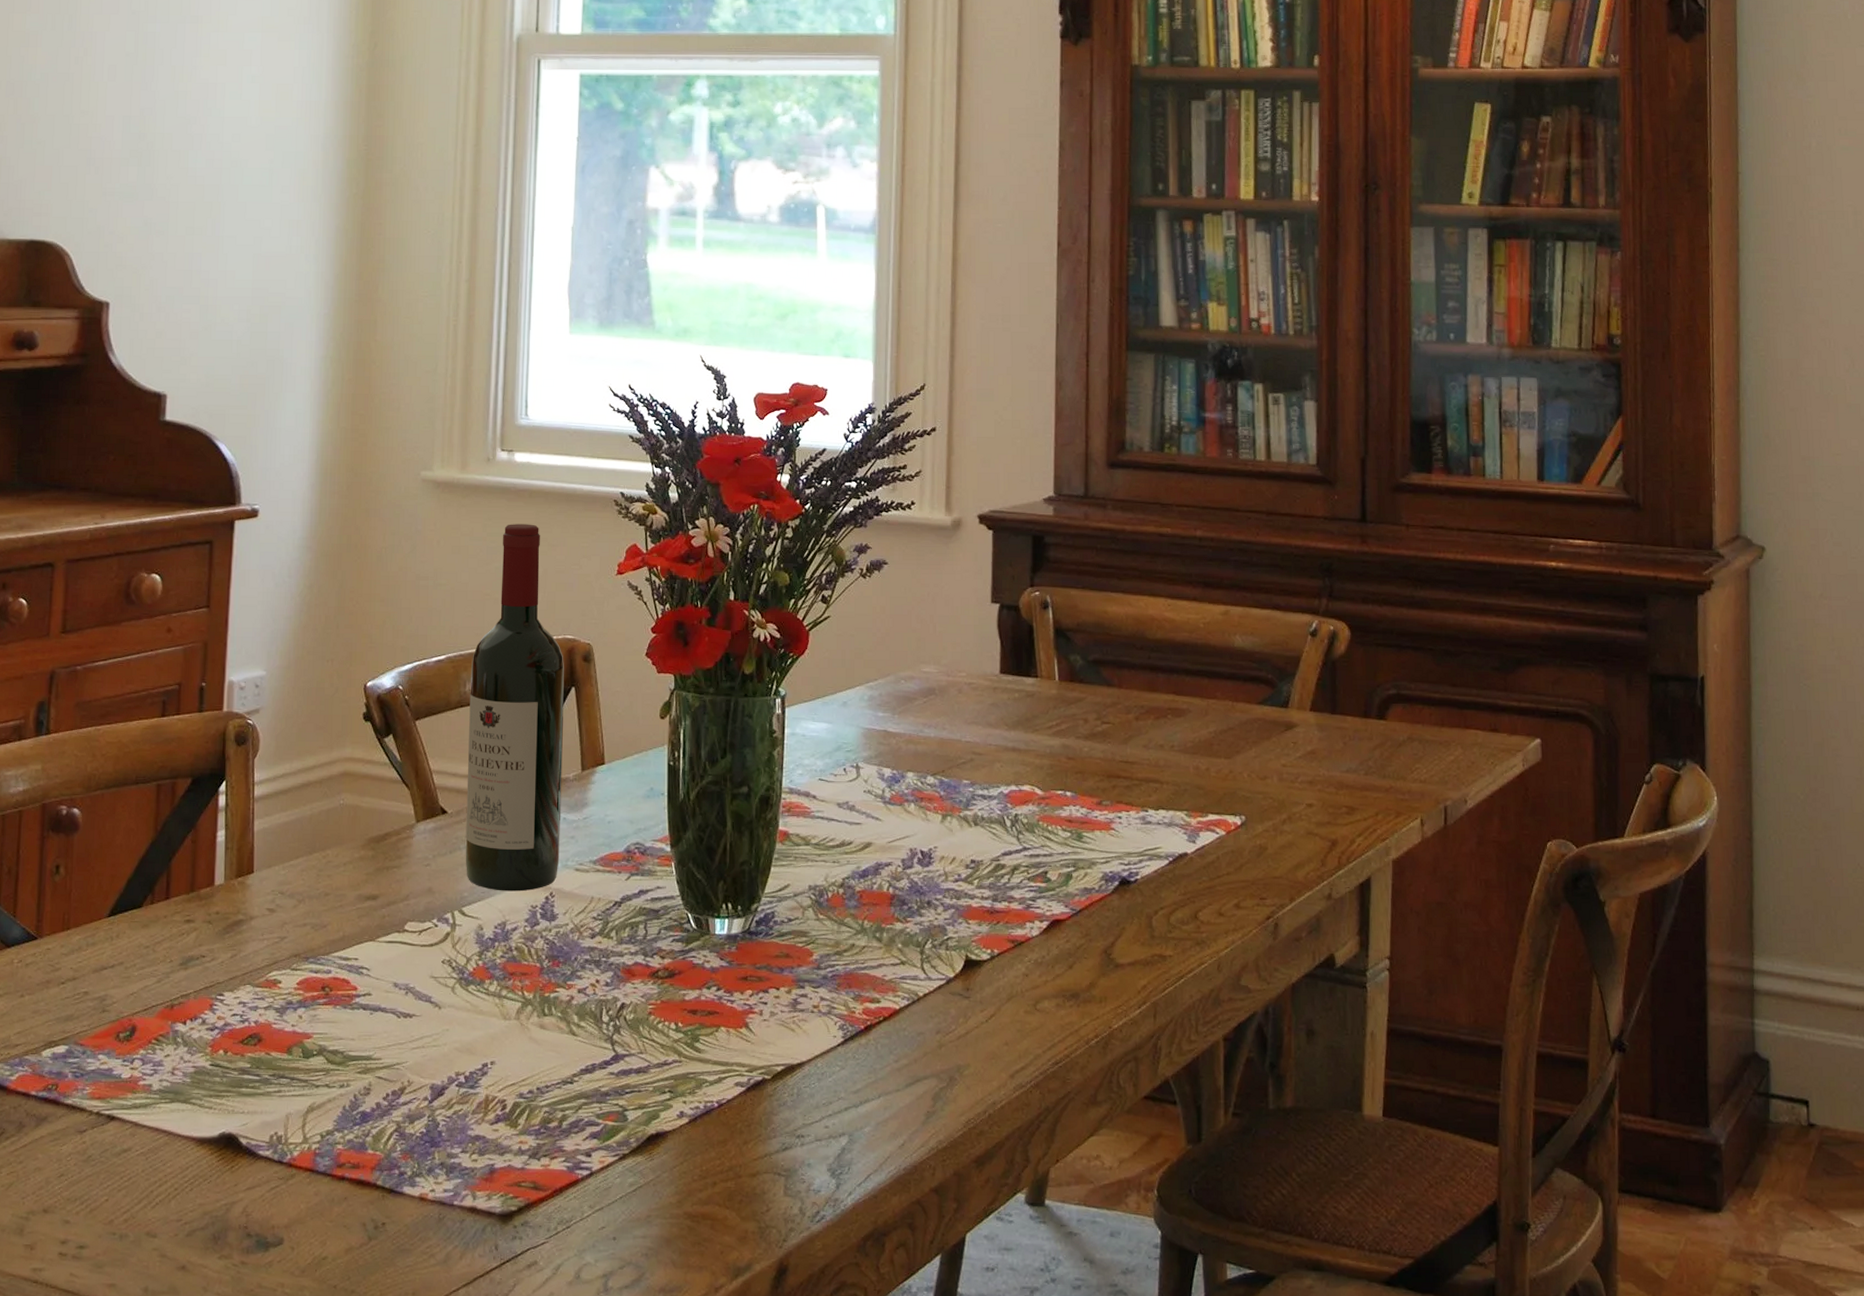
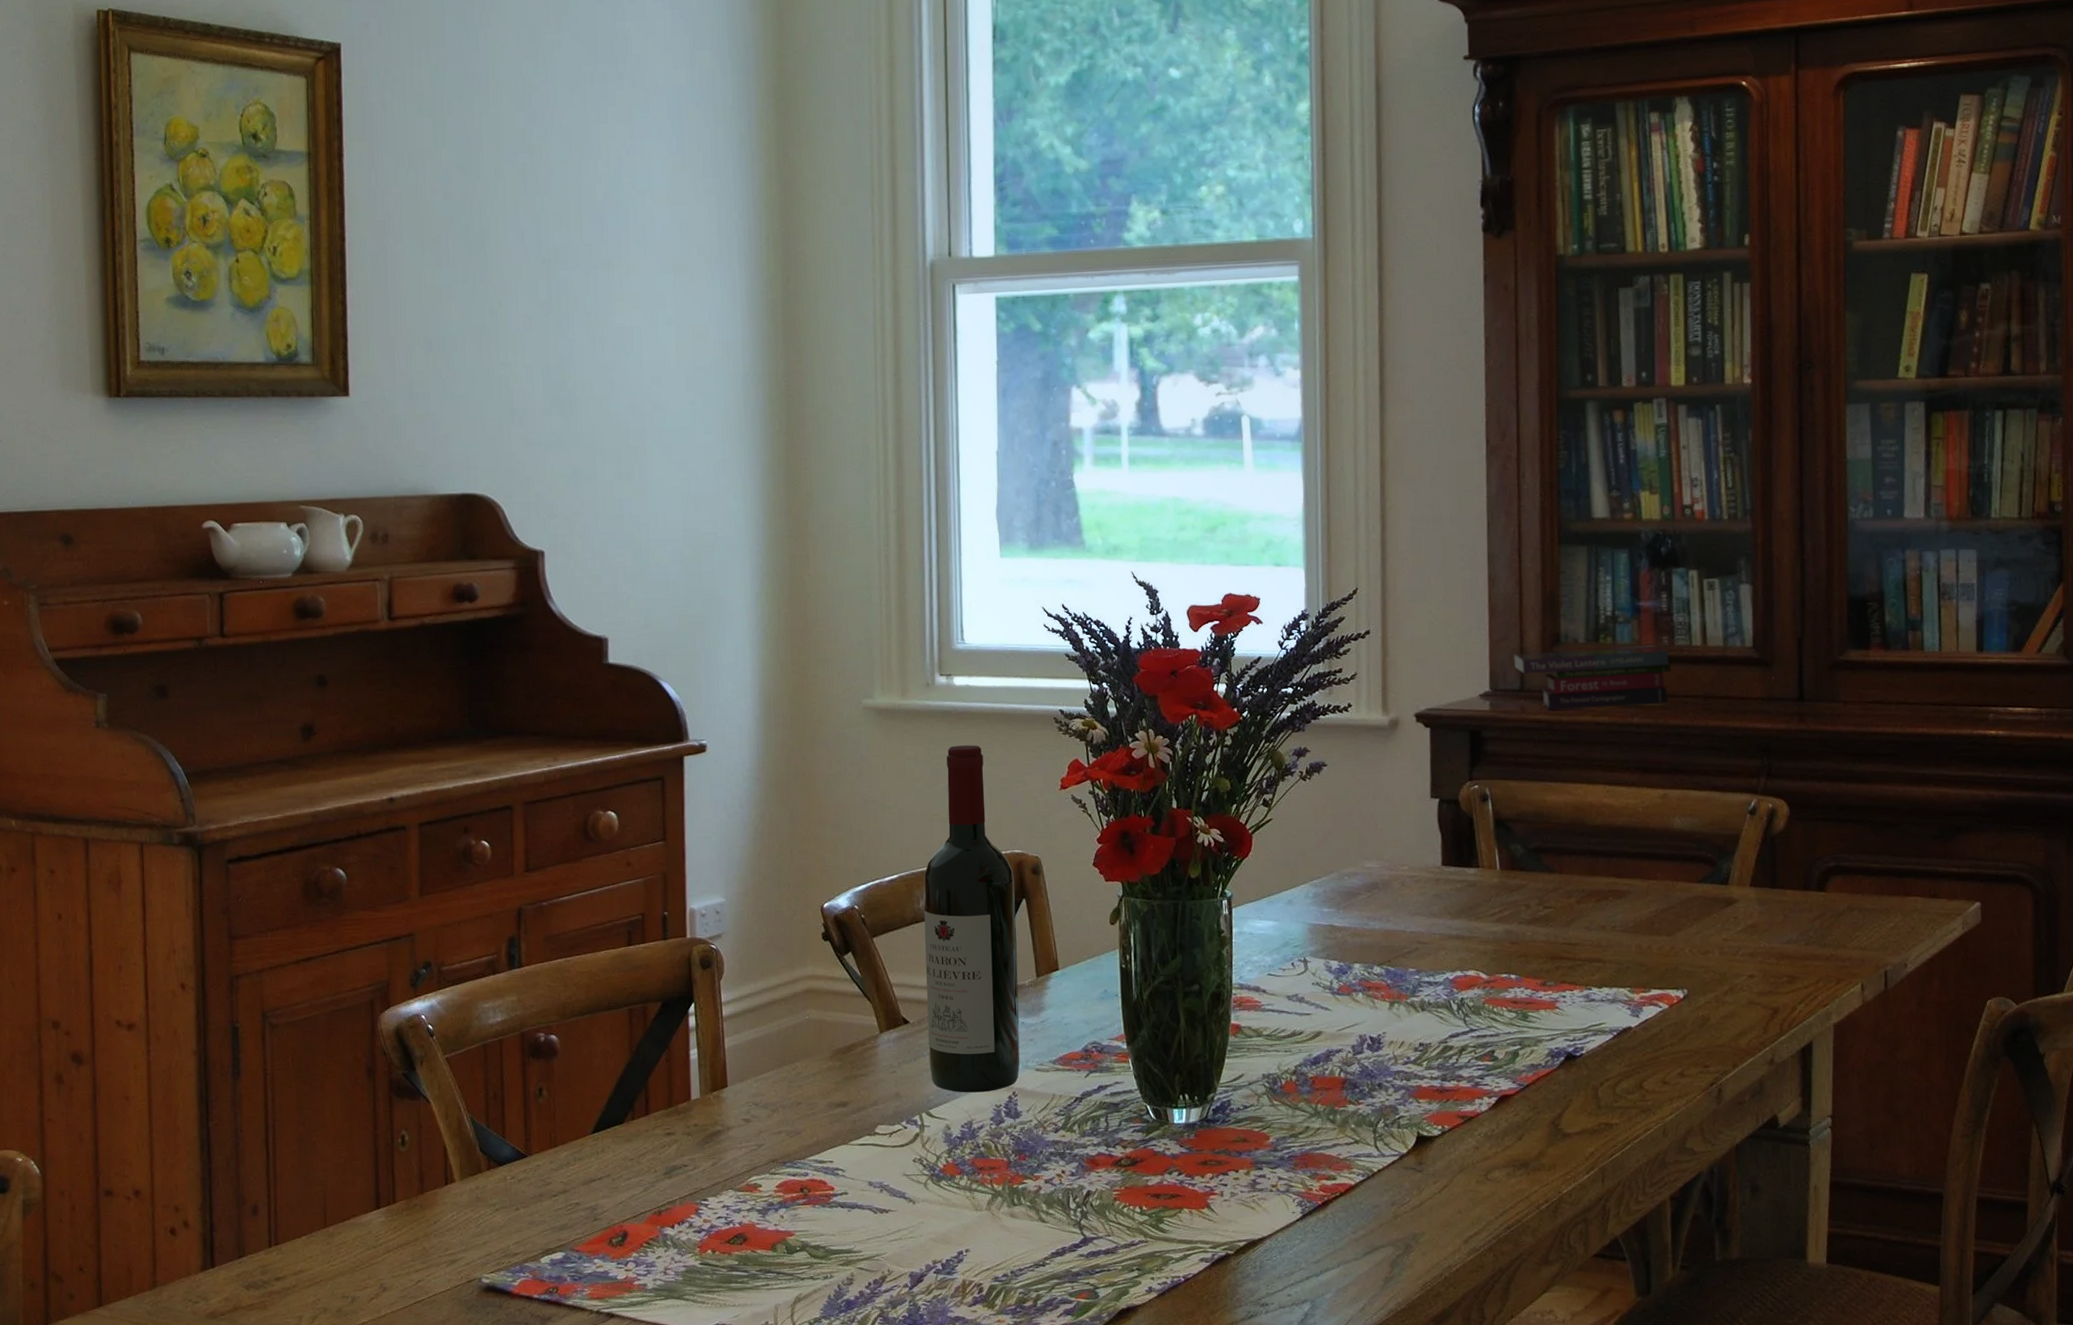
books: none [1078,457,1235,519] -> present [1513,645,1672,710]

